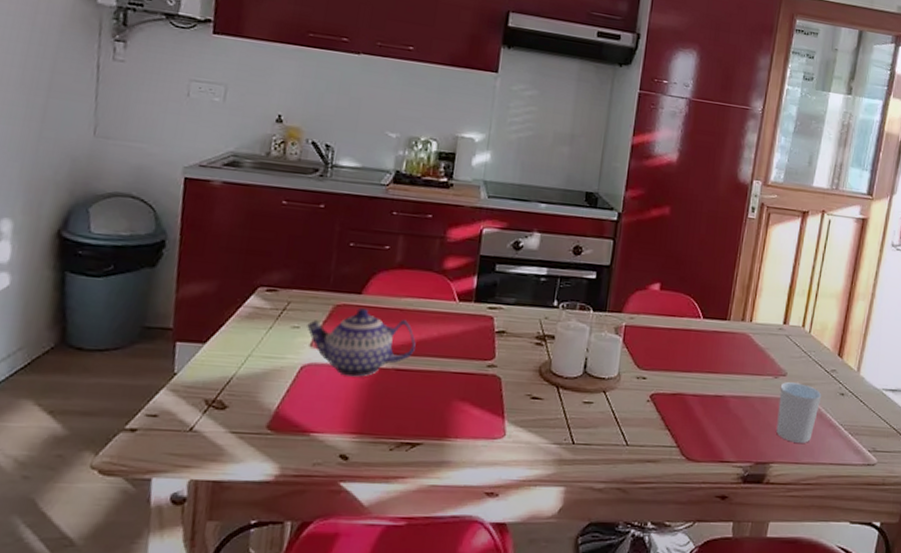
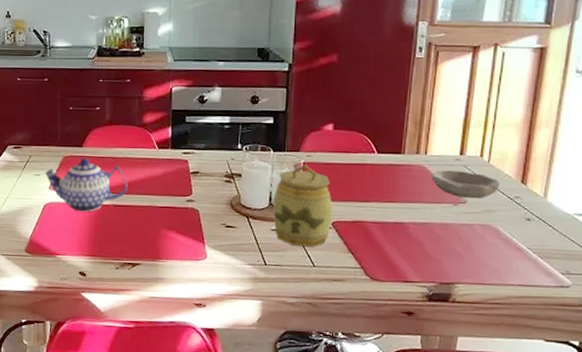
jar: none [587,328,653,424] -> present [273,165,333,248]
bowl: none [755,339,819,372] -> present [431,170,500,199]
cup: present [776,382,822,443] -> none [459,209,506,266]

